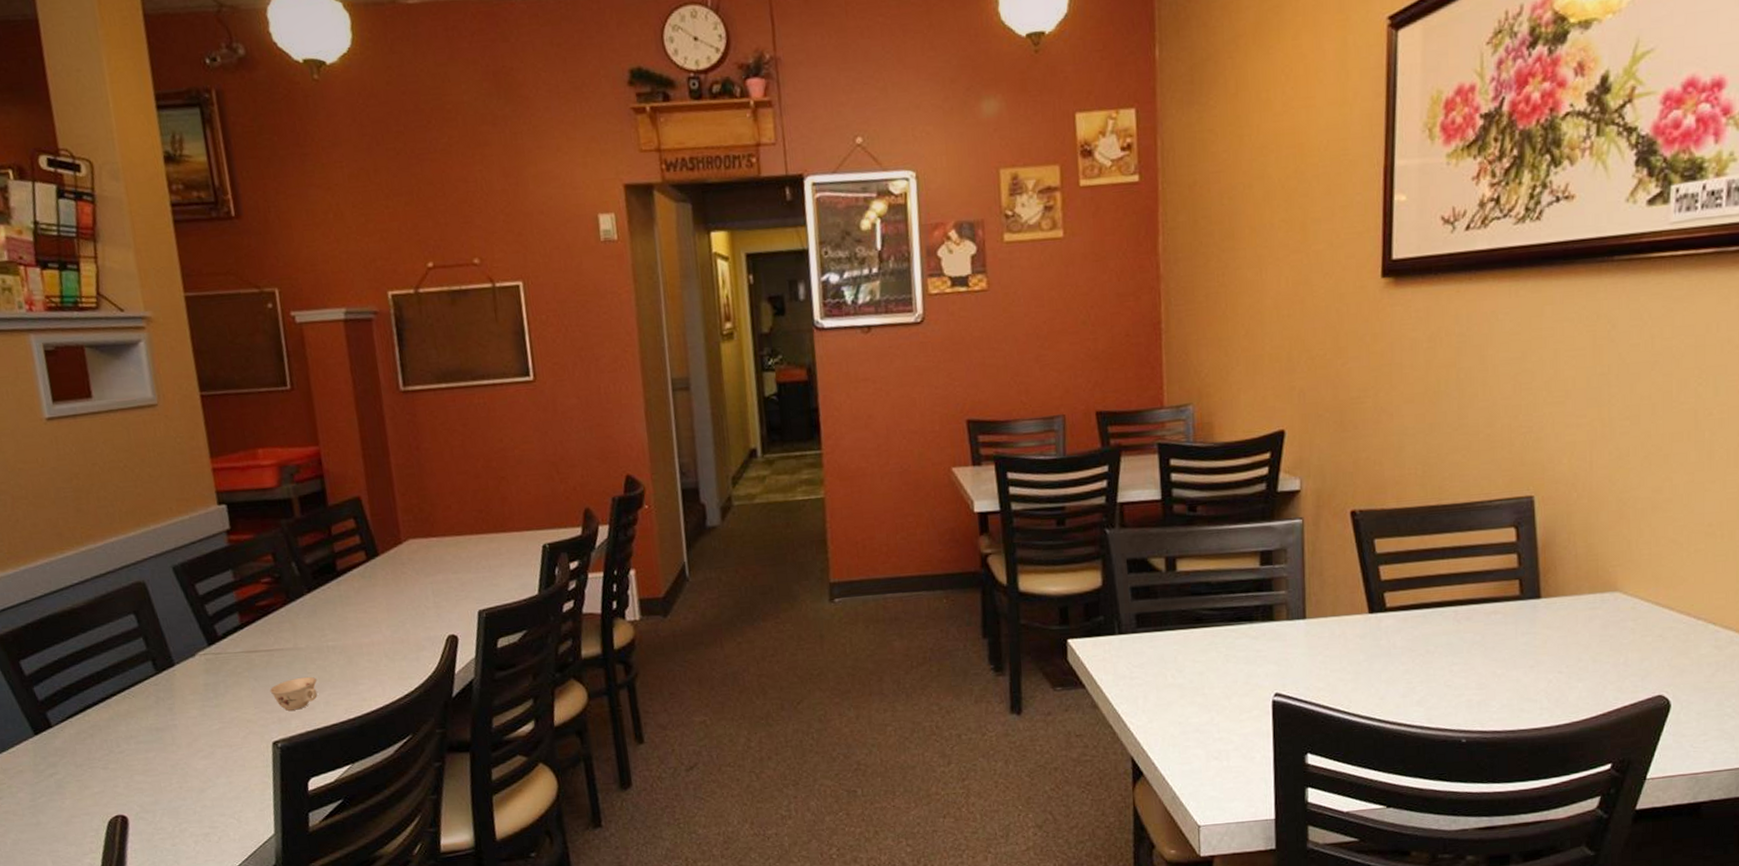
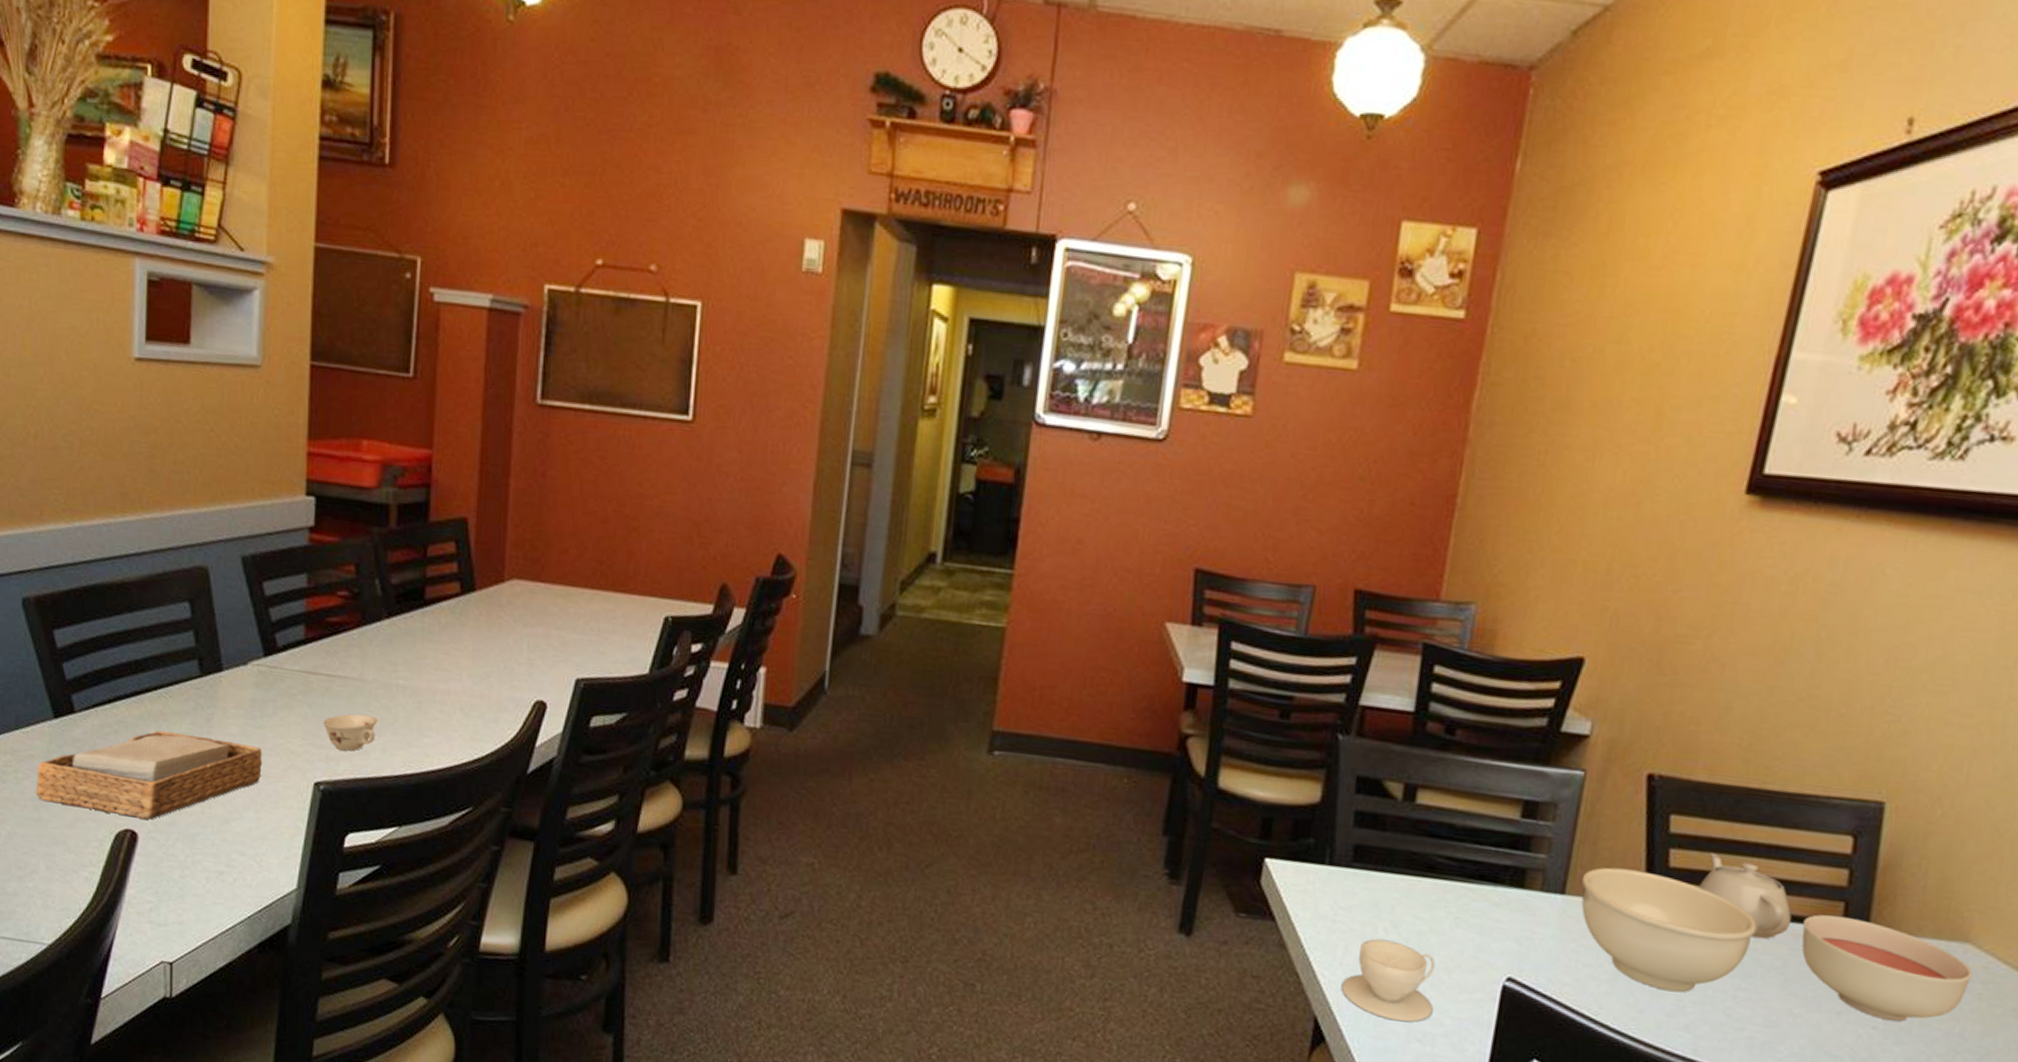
napkin holder: none [28,722,226,808] -> present [35,730,262,820]
teacup: none [1147,684,1223,747] -> present [1341,939,1435,1022]
soup bowl: none [1316,587,1458,678] -> present [1581,867,1758,993]
teapot: none [1407,562,1482,622] -> present [1699,852,1792,939]
bowl: none [1490,590,1625,664] -> present [1801,914,1974,1022]

